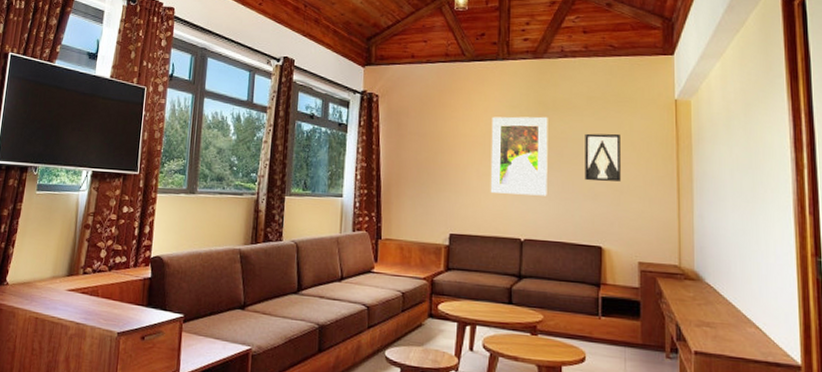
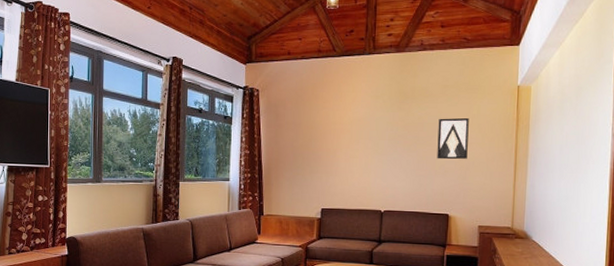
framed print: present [490,116,548,196] -> none [356,104,408,174]

